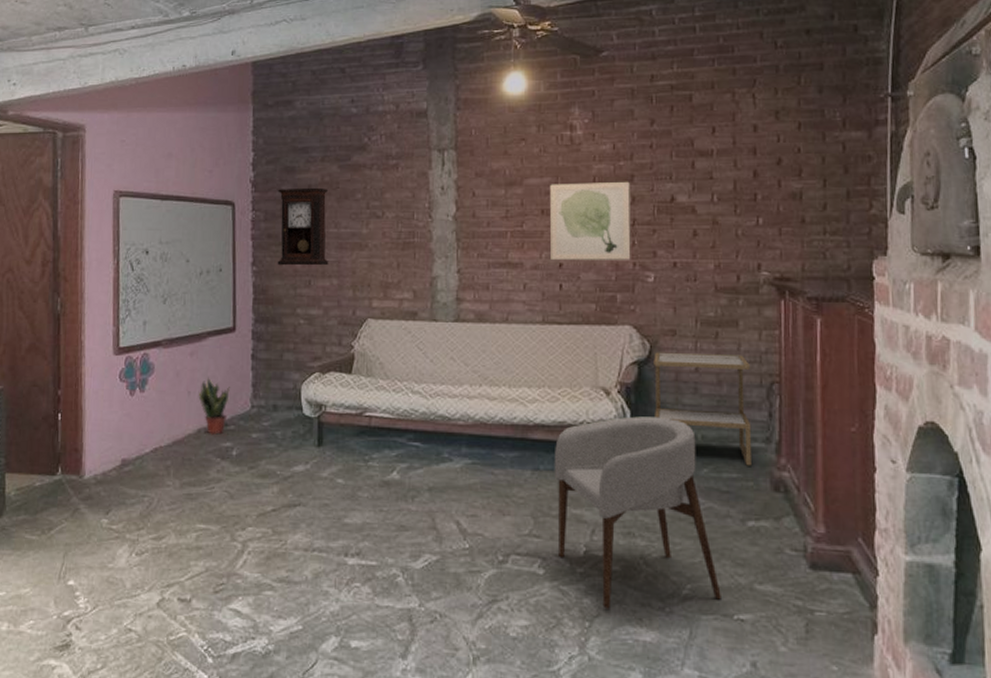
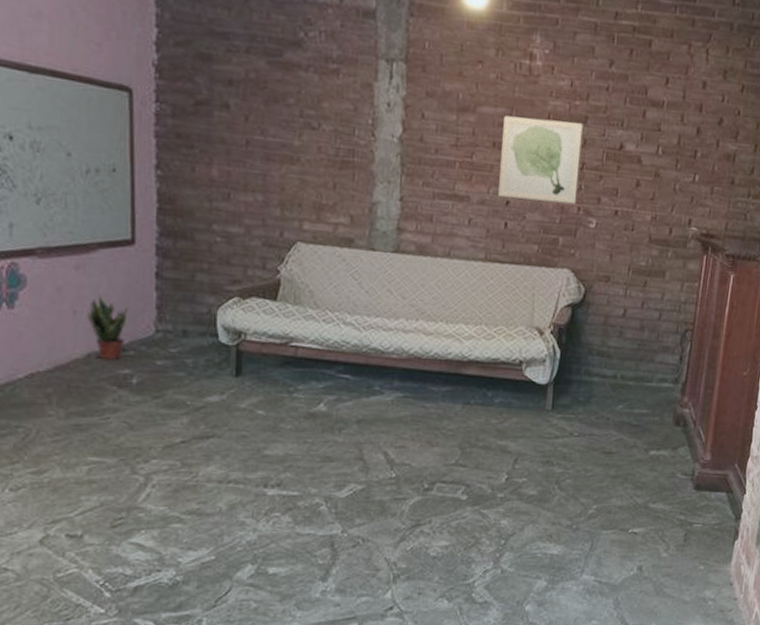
pendulum clock: present [277,187,329,266] -> none [188,79,255,178]
armchair: present [554,416,721,609] -> none [482,356,621,528]
side table: present [653,352,752,466] -> none [582,296,670,403]

